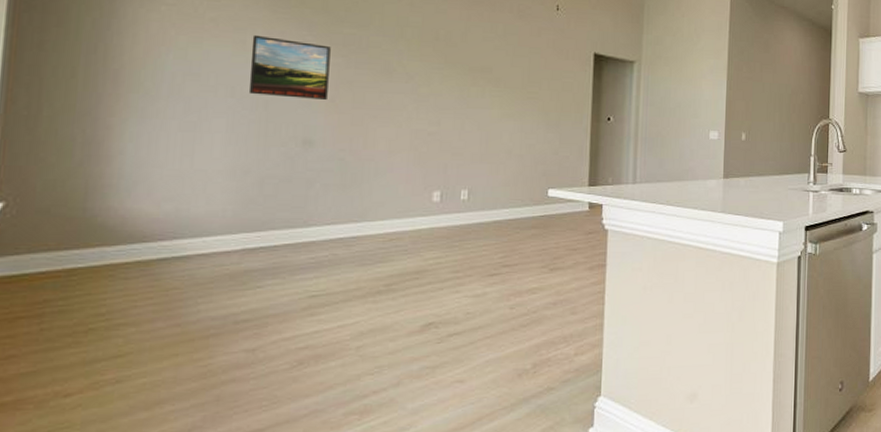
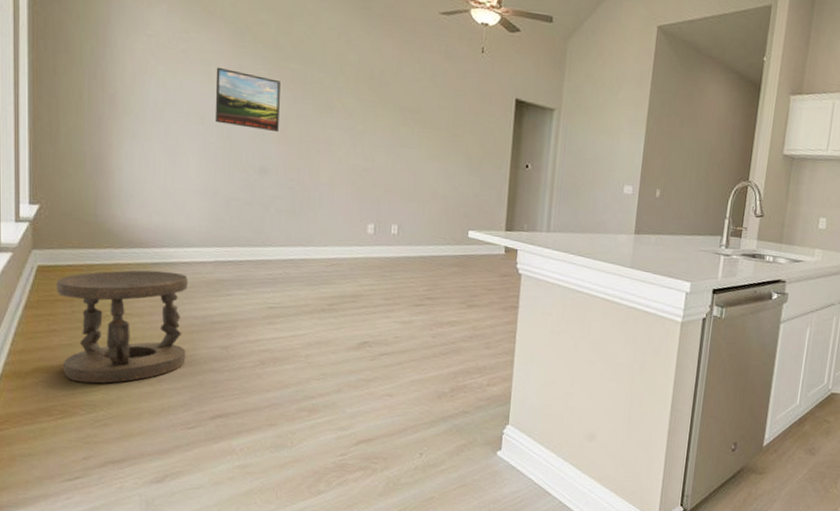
stool: none [18,267,206,420] -> present [55,270,188,384]

